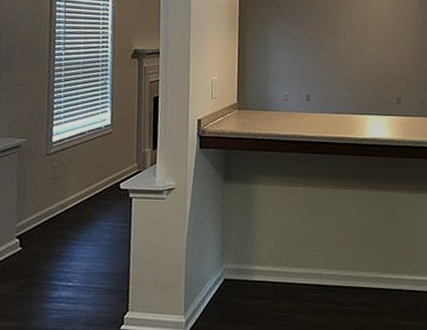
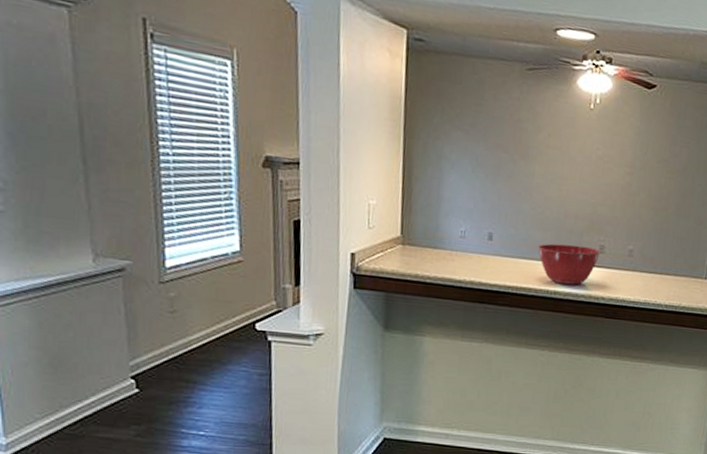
mixing bowl: none [347,99,397,132] -> present [538,243,600,285]

